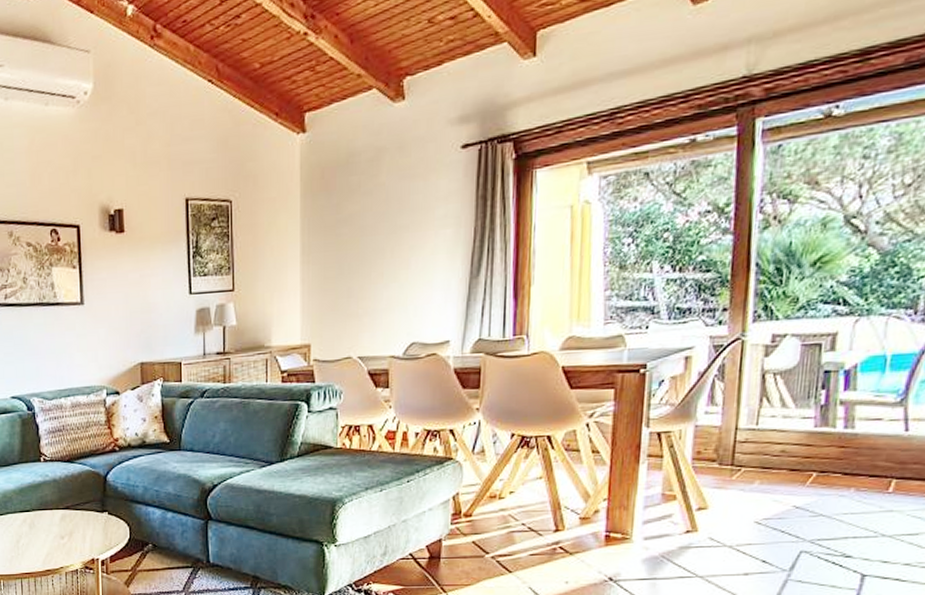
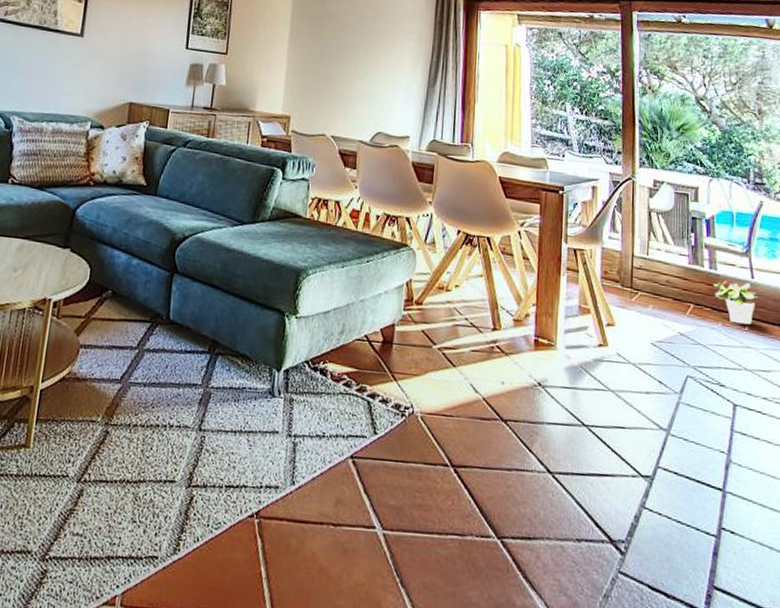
potted plant: none [848,436,913,487] -> present [714,281,759,325]

